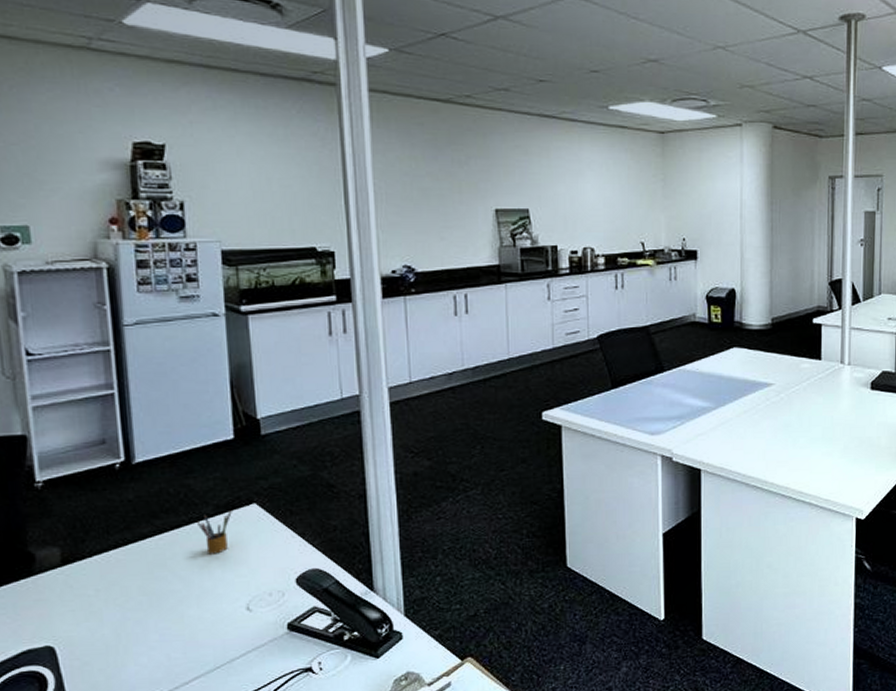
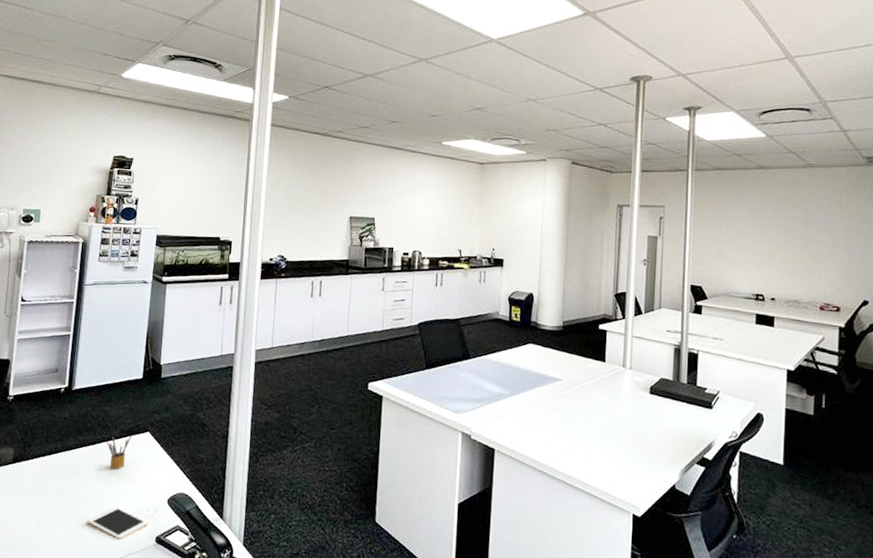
cell phone: none [186,596,274,634] -> present [86,505,148,540]

